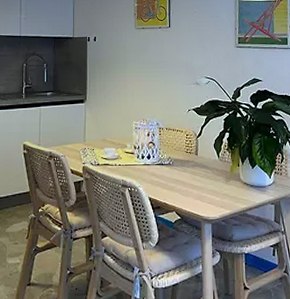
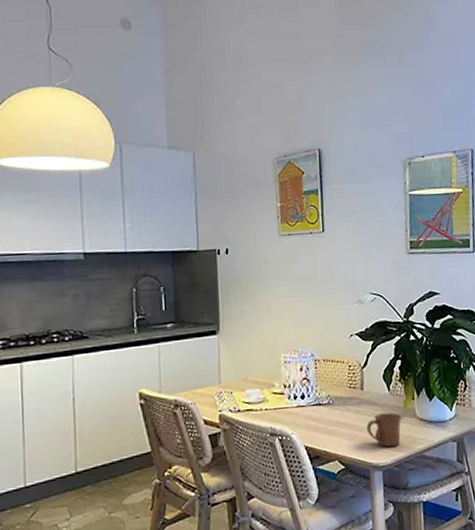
mug: none [199,175,229,205] -> present [366,412,402,448]

